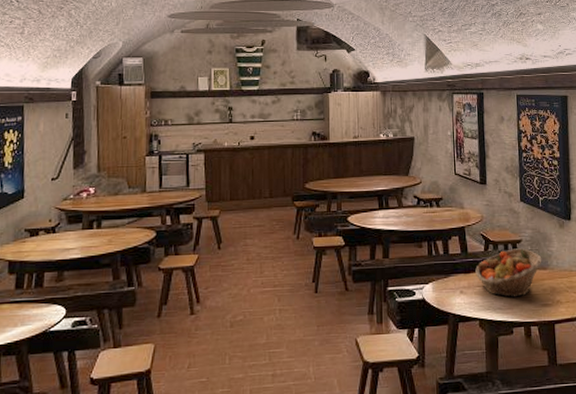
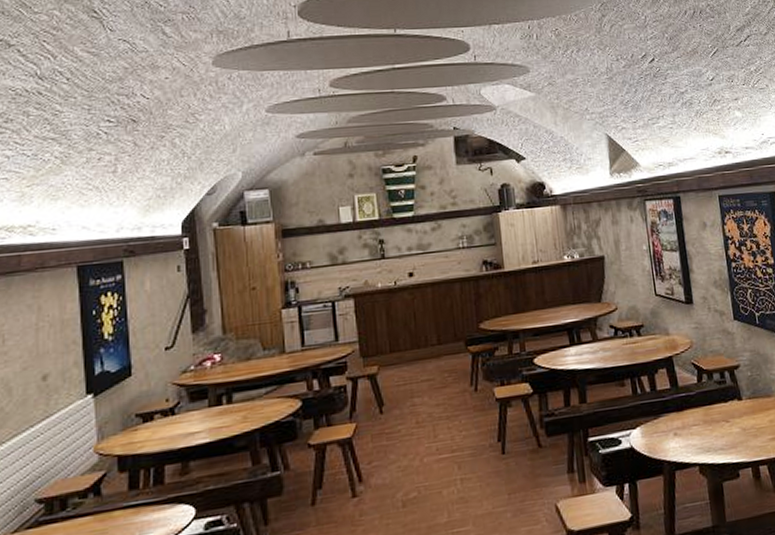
fruit basket: present [475,248,542,298] -> none [689,374,766,435]

